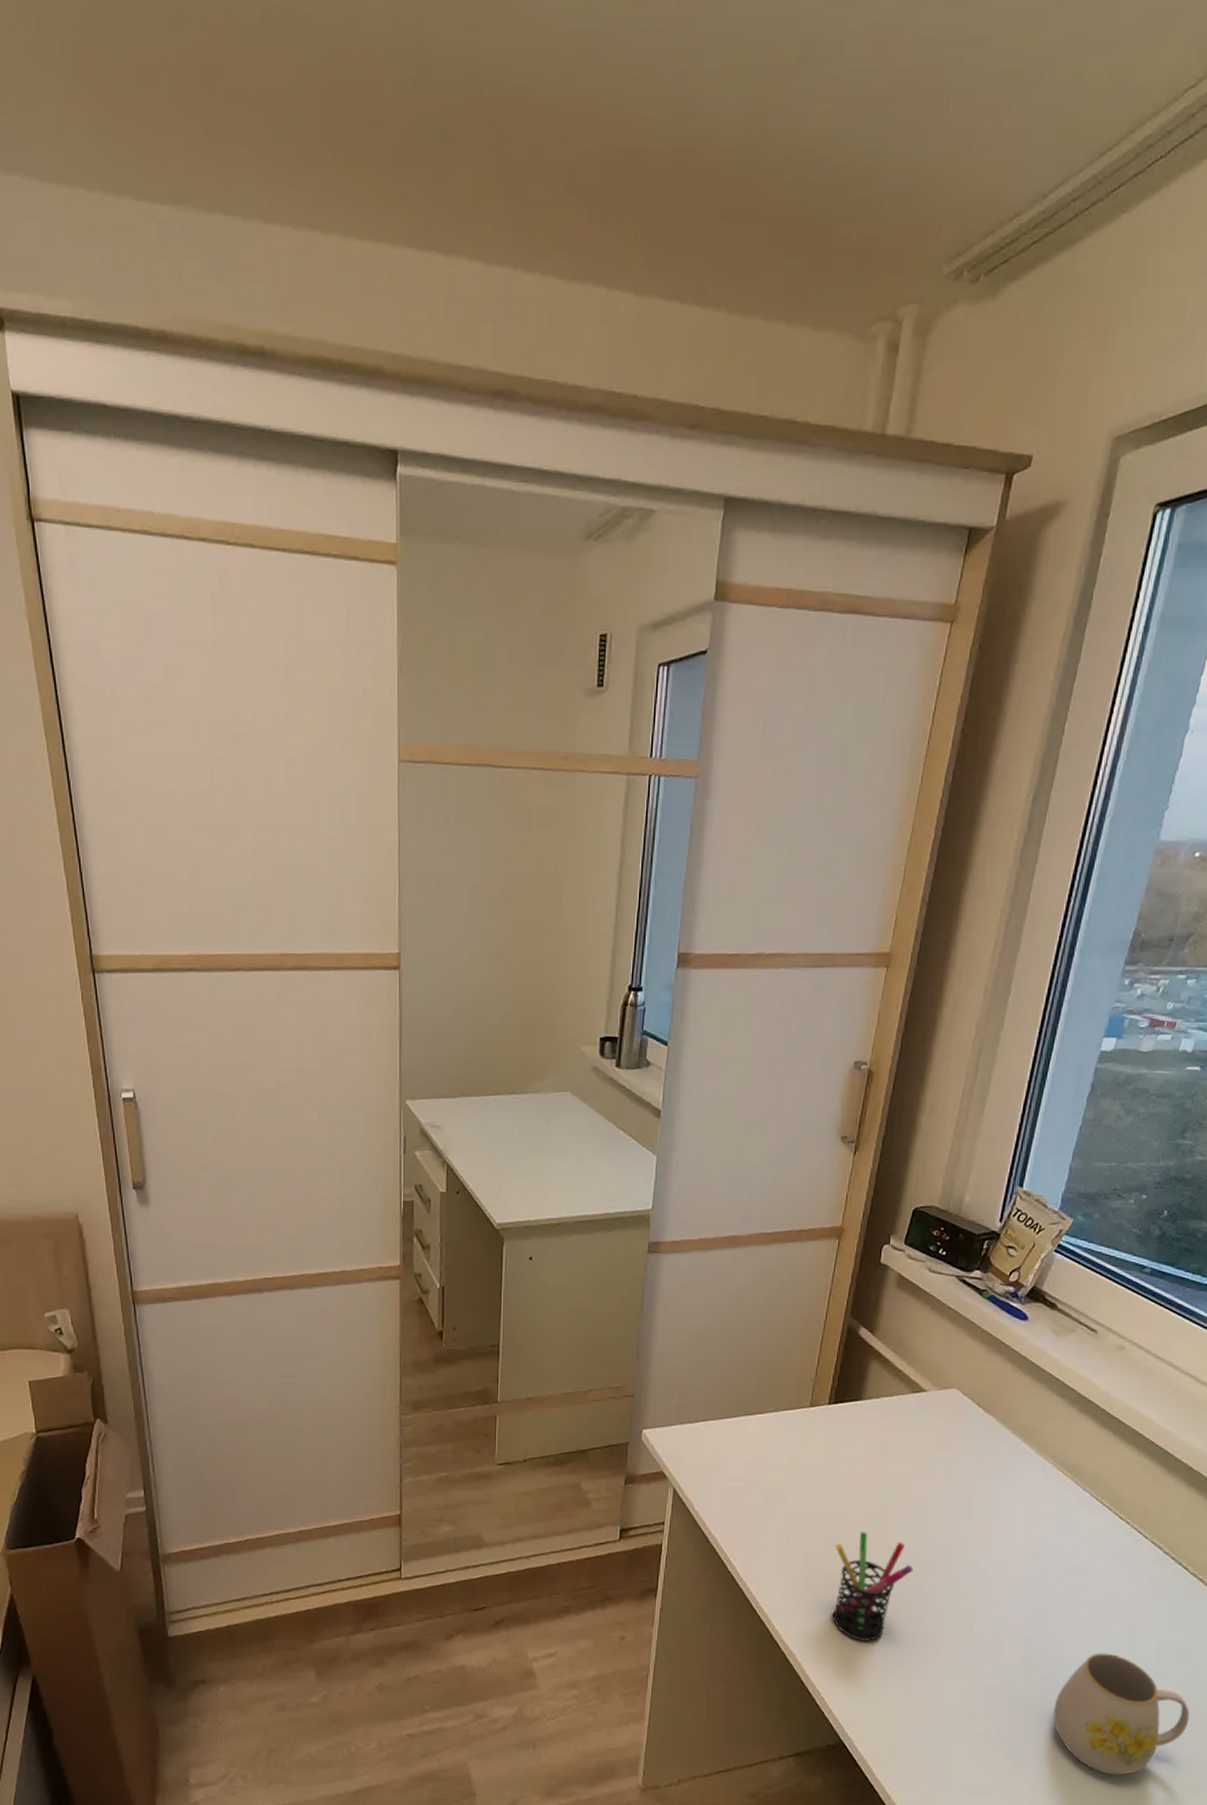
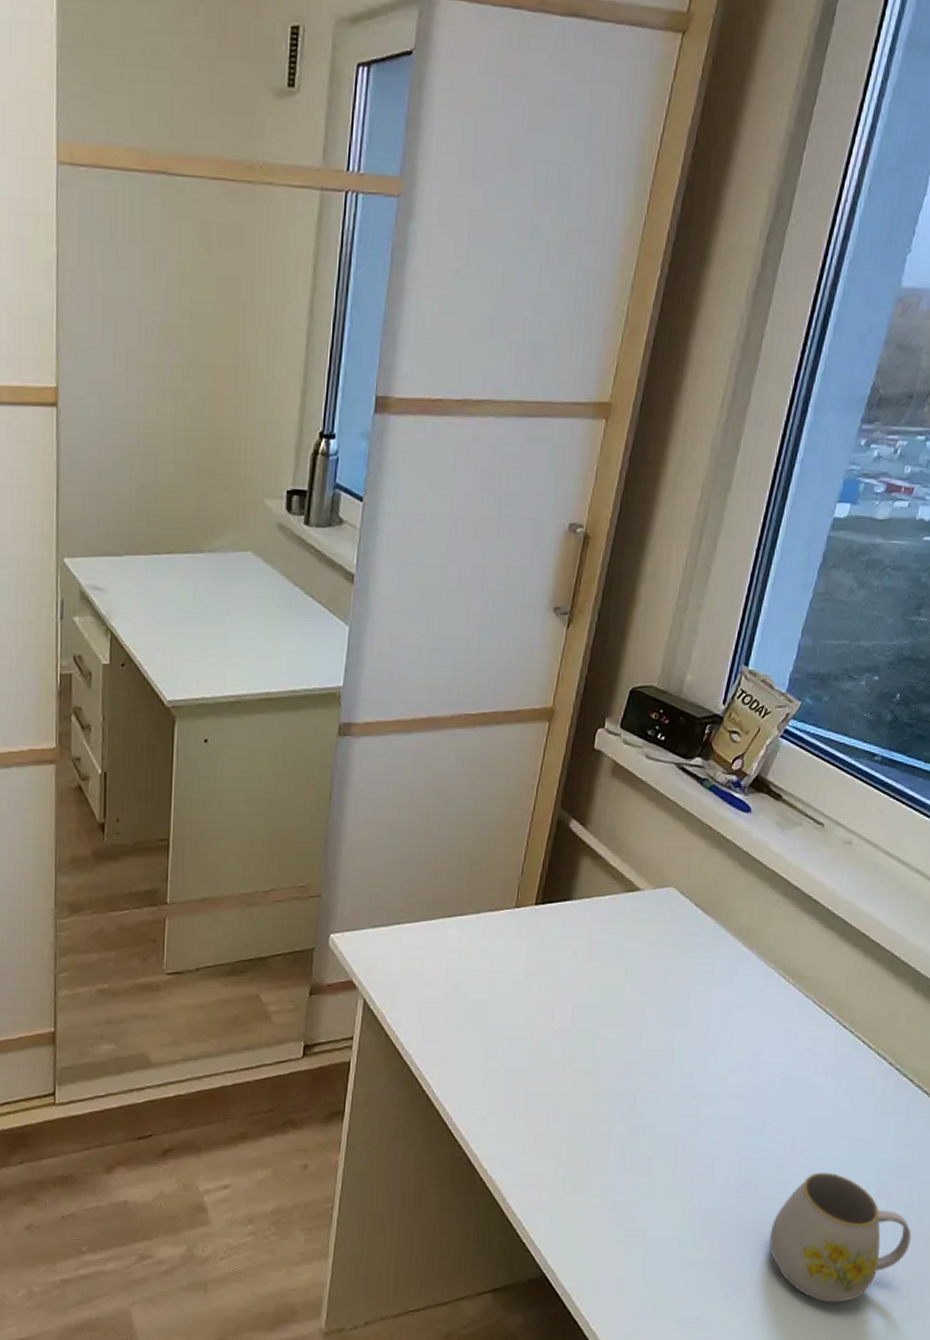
pen holder: present [832,1532,913,1642] -> none [535,1045,624,1166]

